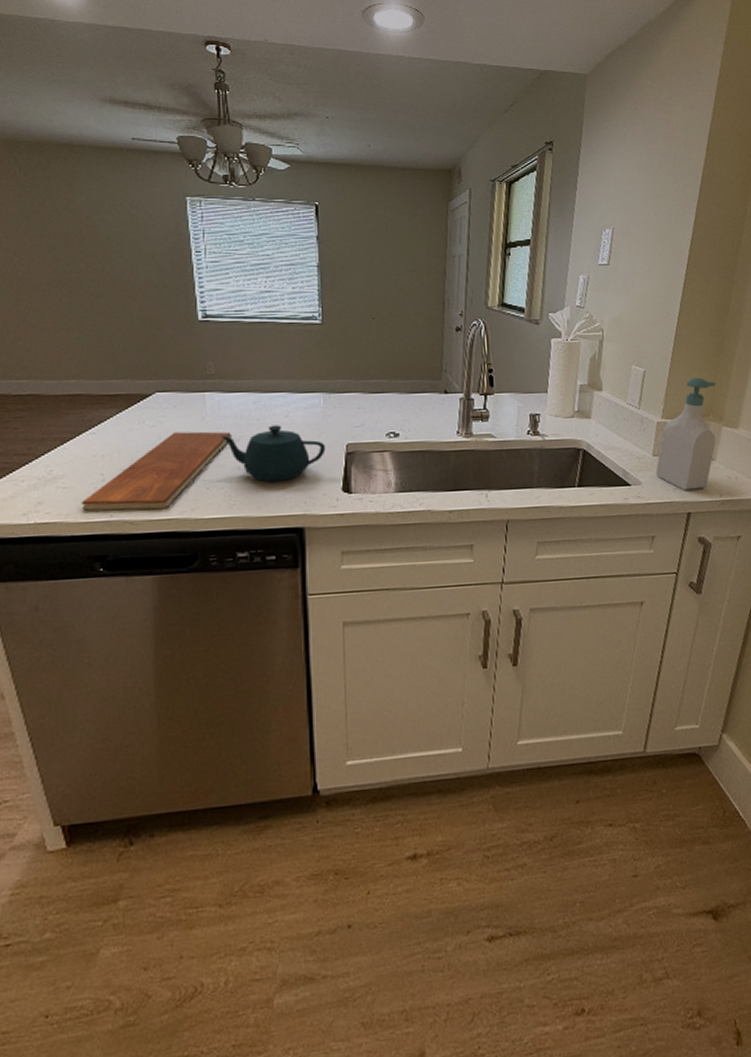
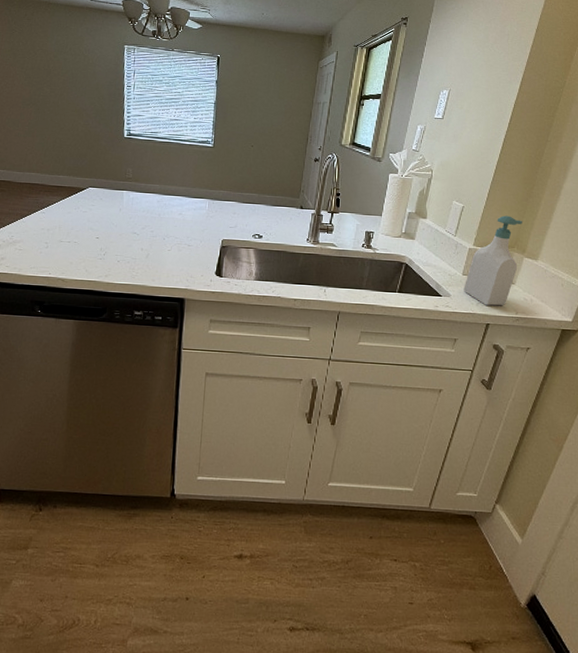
chopping board: present [81,431,233,511] -> none [30,218,140,273]
teapot: present [220,425,326,483] -> none [131,220,207,263]

